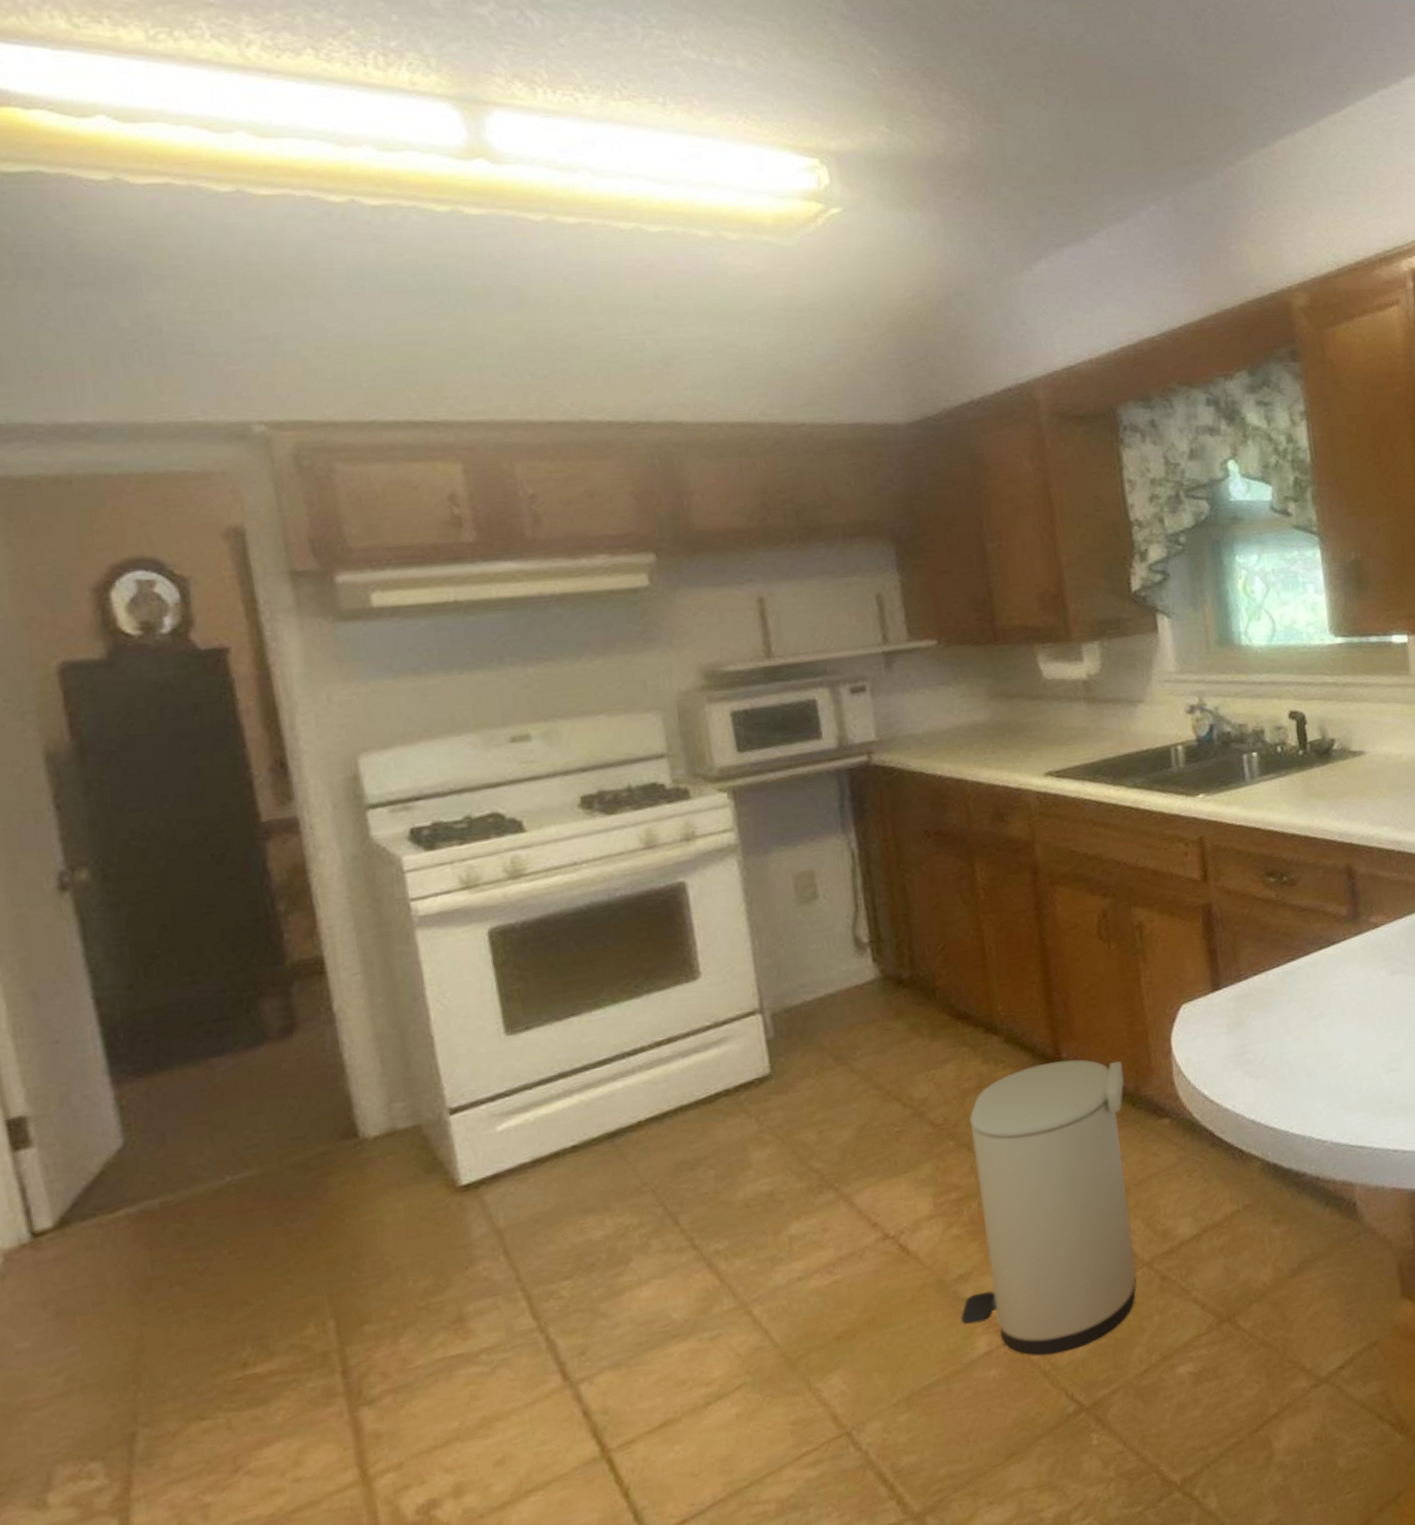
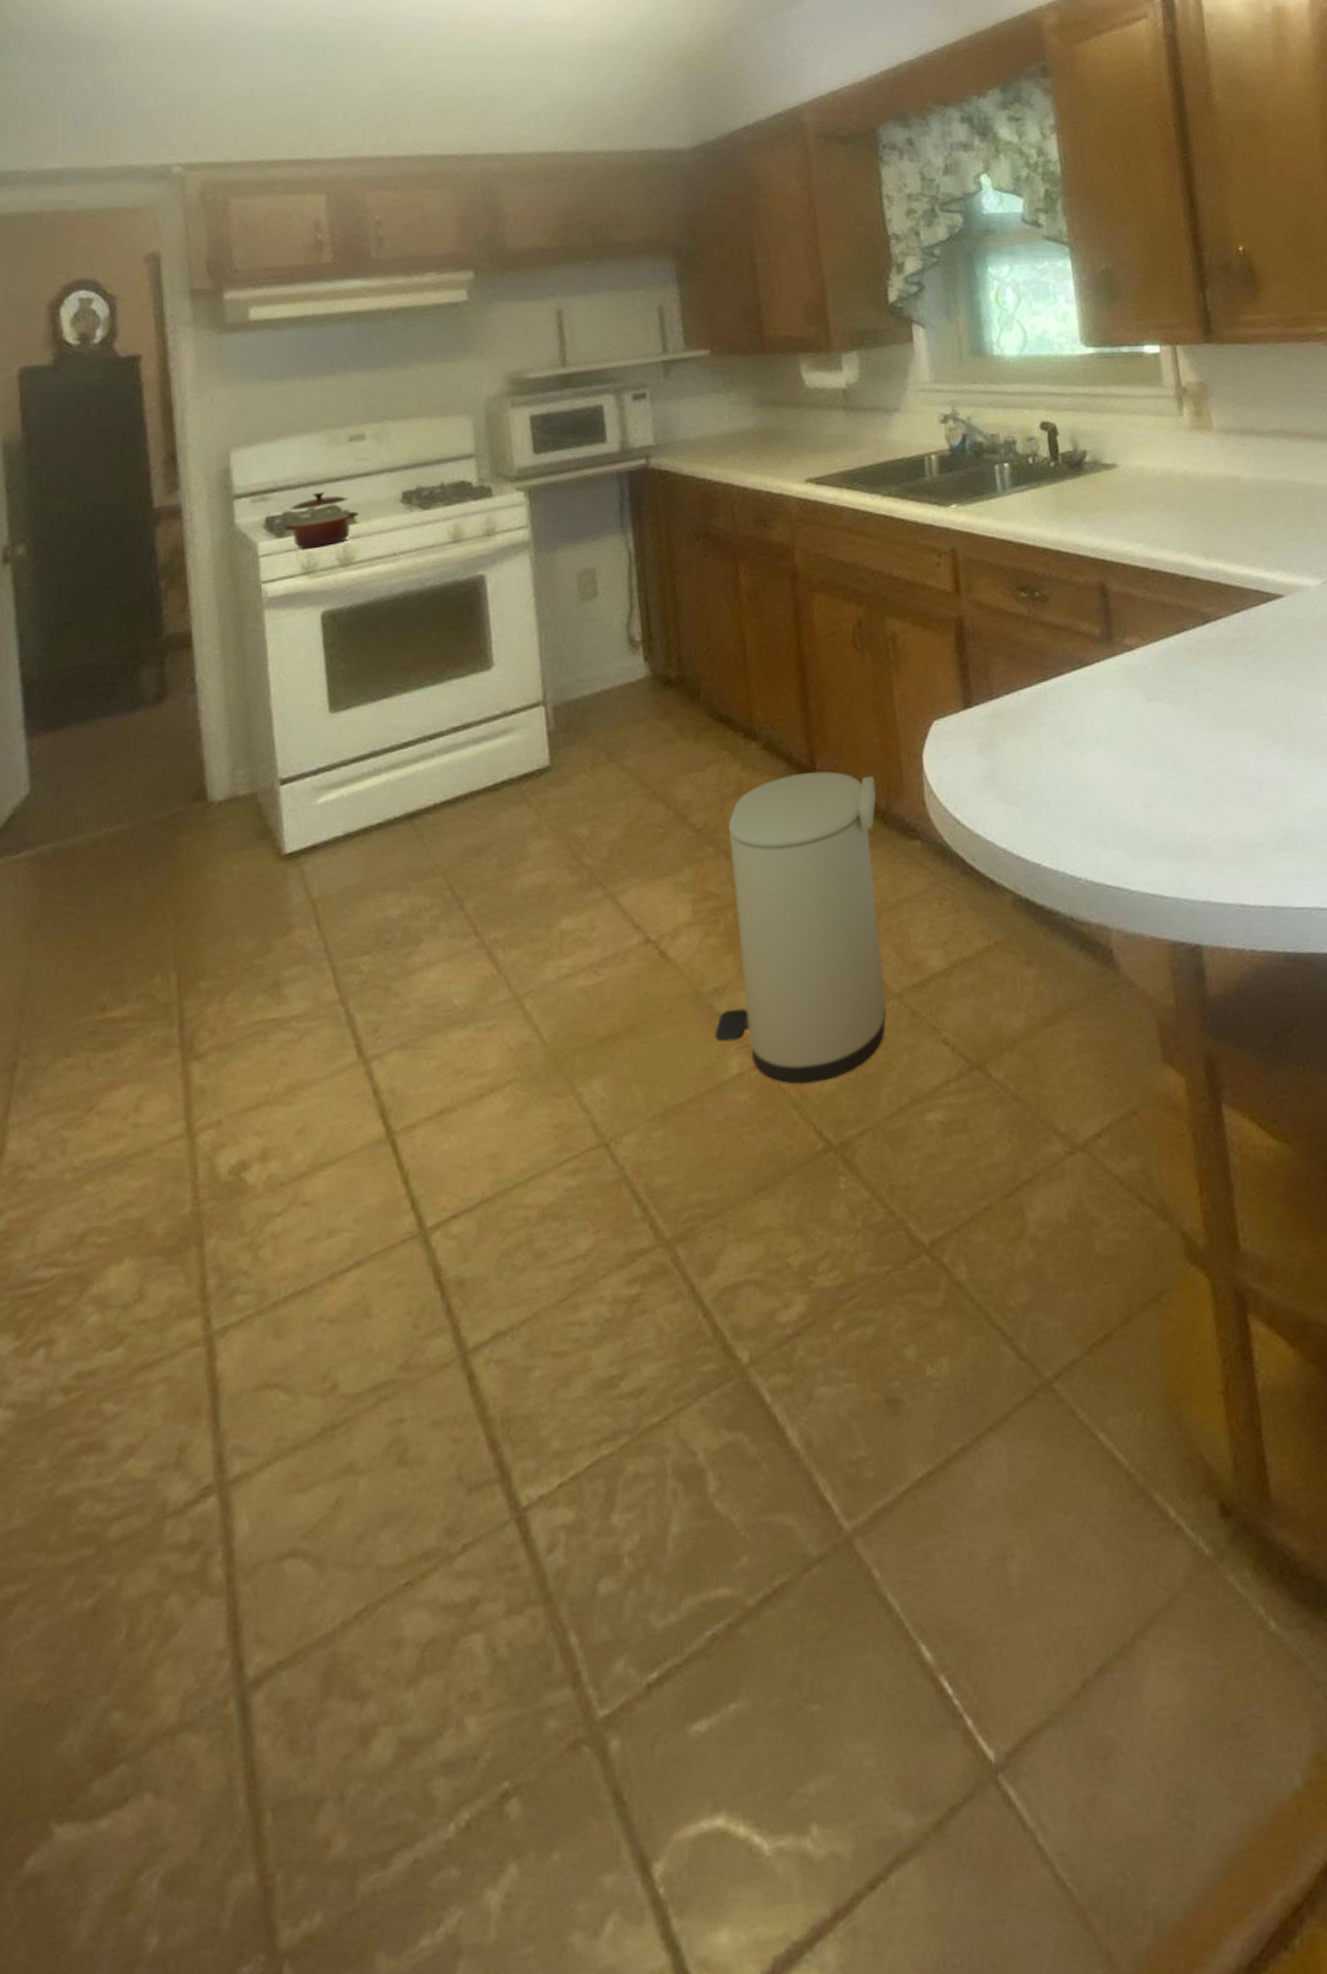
saucepan: none [431,798,528,862] -> present [281,491,359,549]

